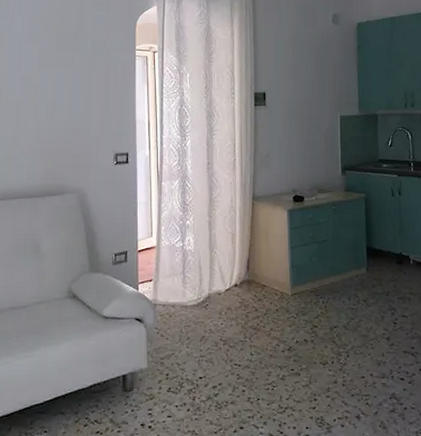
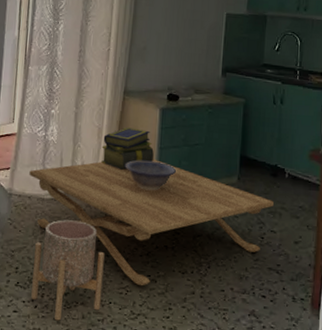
coffee table: none [171,259,402,380] -> present [29,159,274,285]
planter: none [183,324,250,422] -> present [31,219,105,321]
stack of books: none [236,231,286,271] -> present [101,127,154,170]
decorative bowl: none [260,260,308,289] -> present [124,160,176,191]

